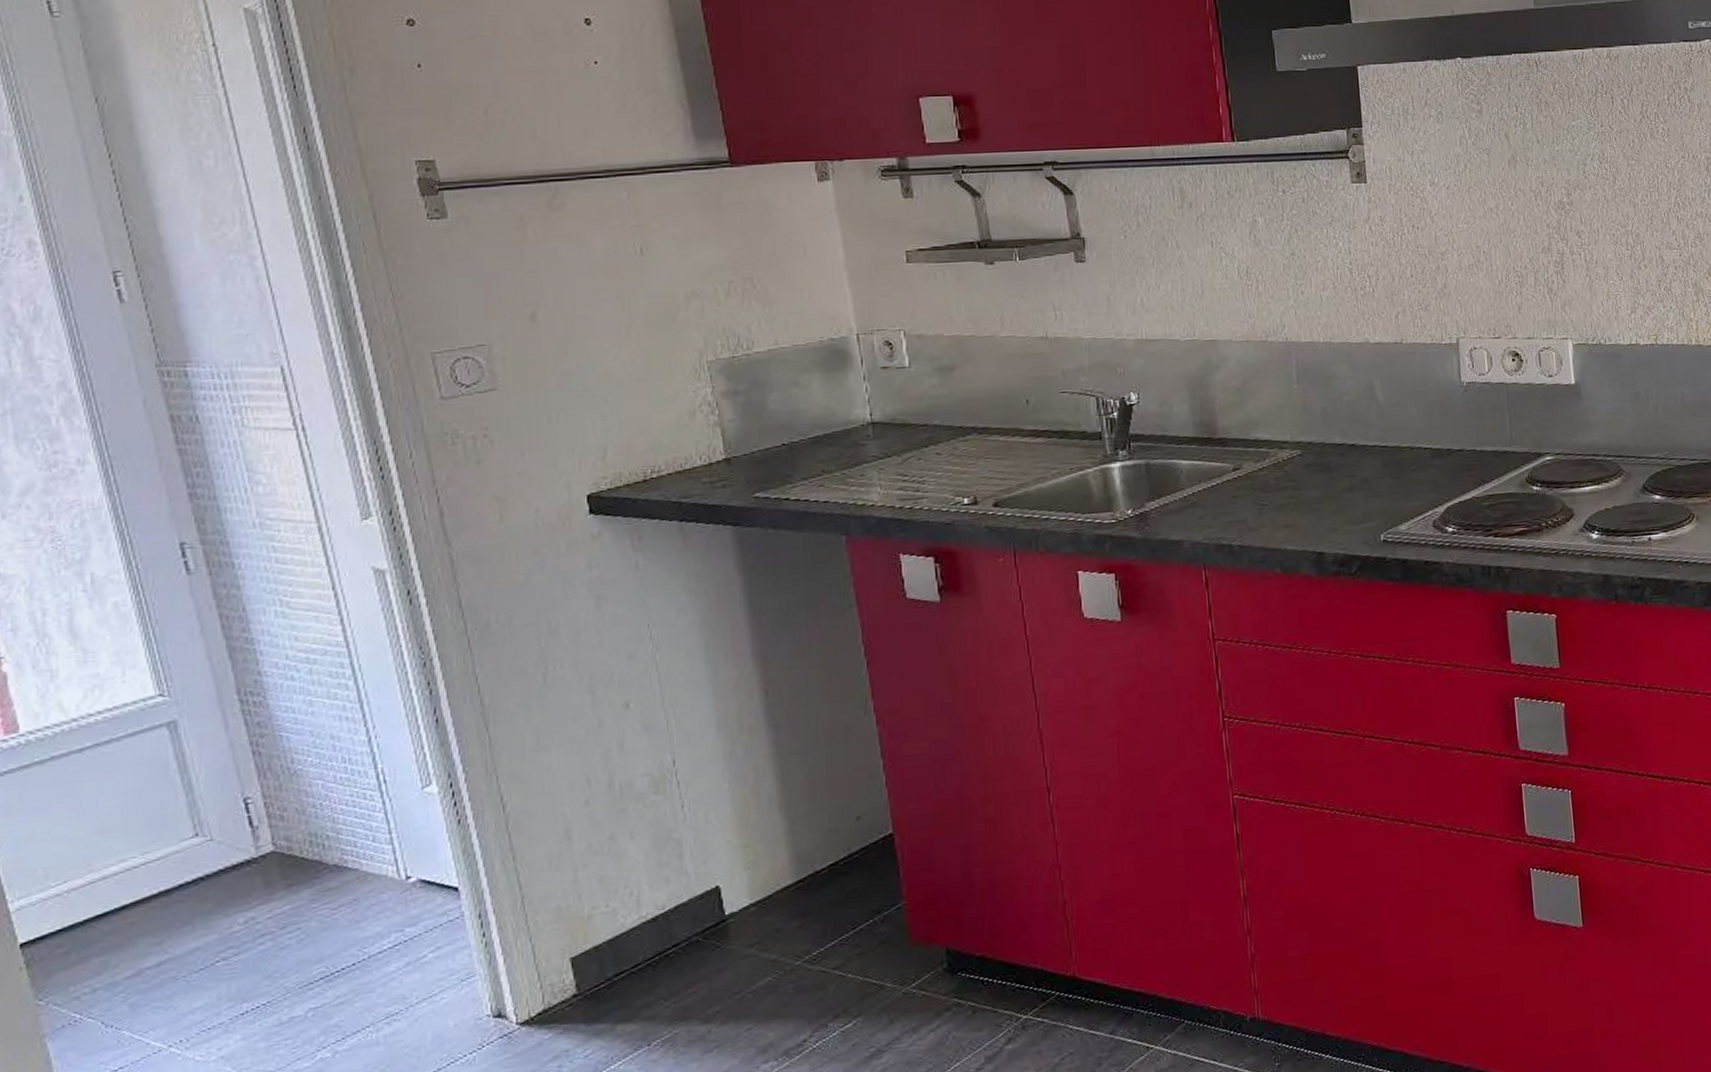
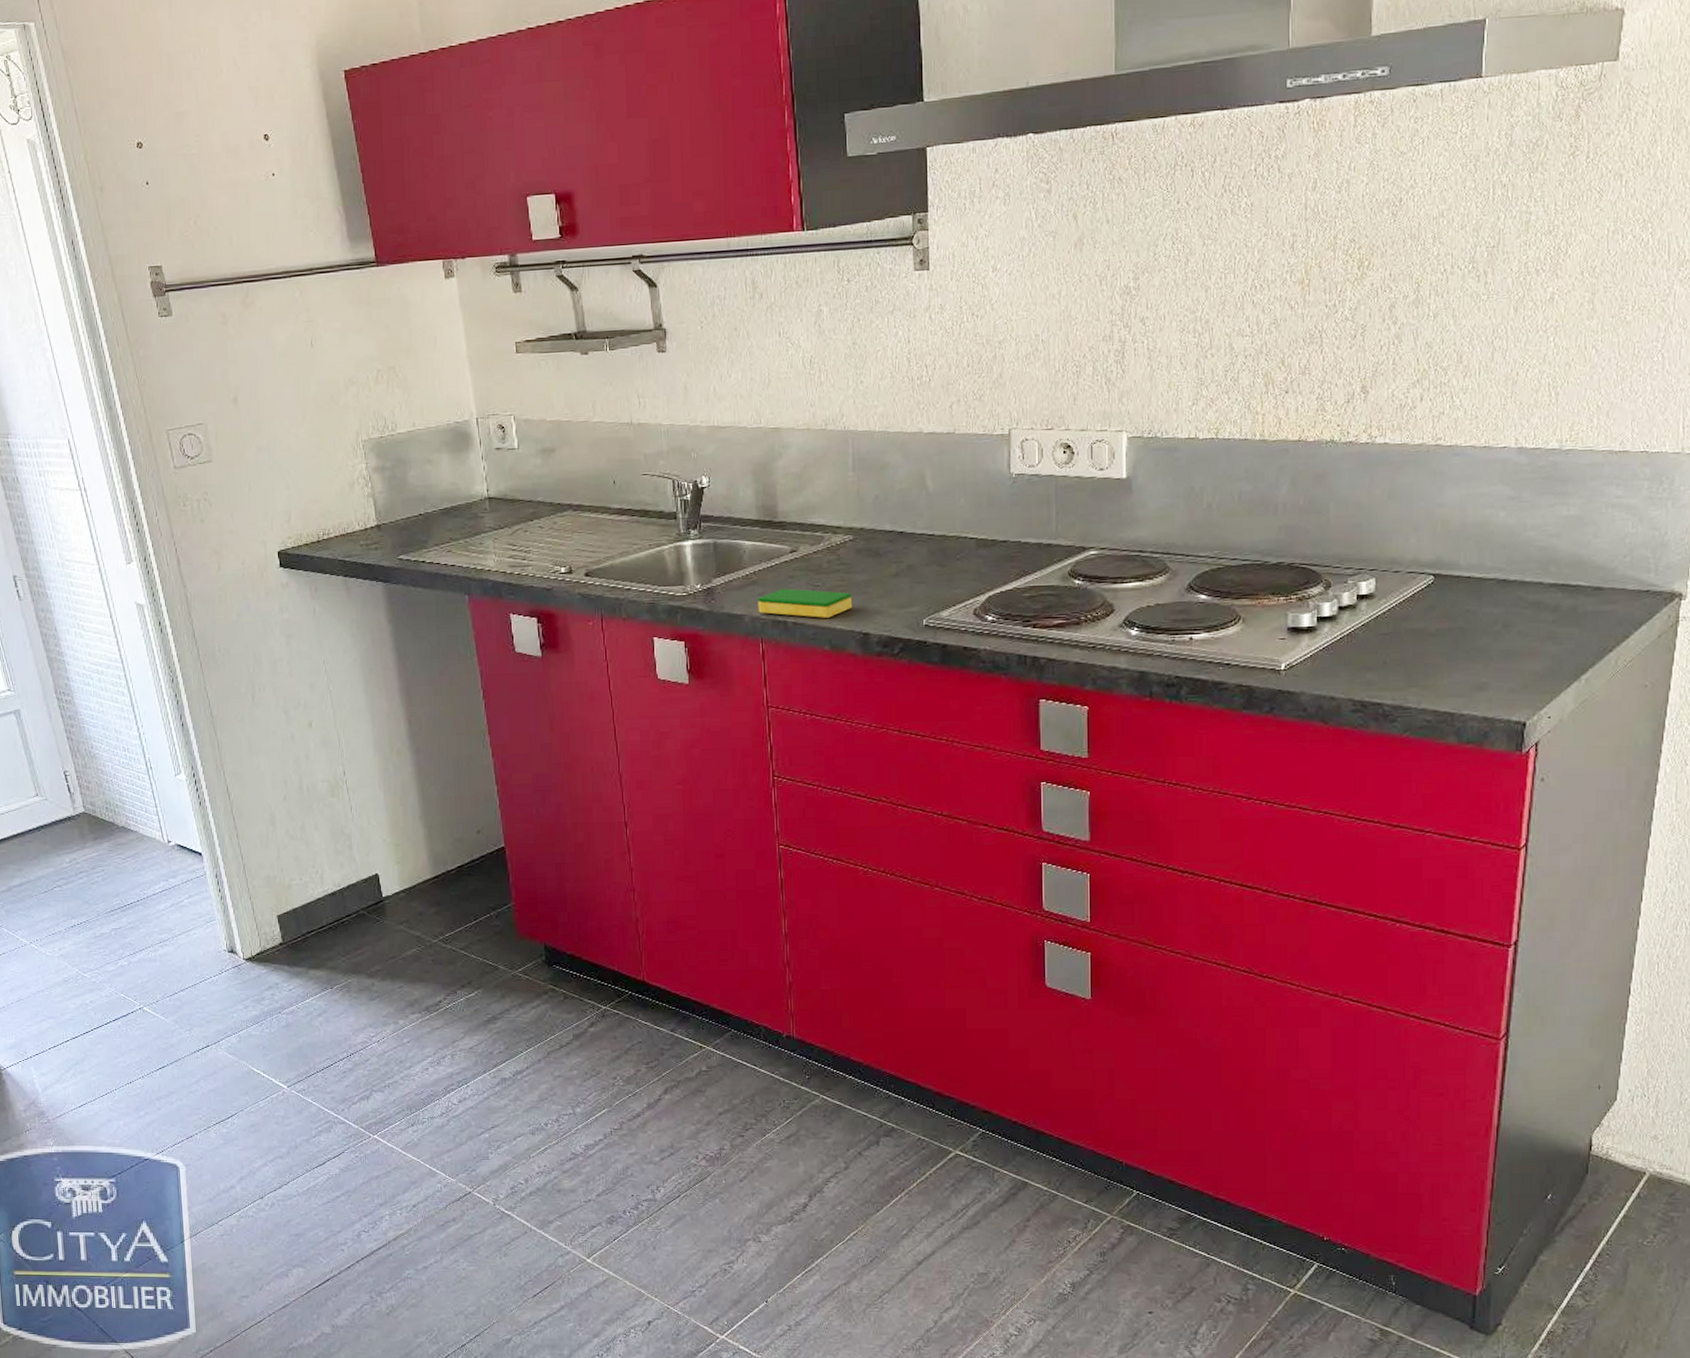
dish sponge: none [1198,509,1303,539] -> present [758,588,852,618]

